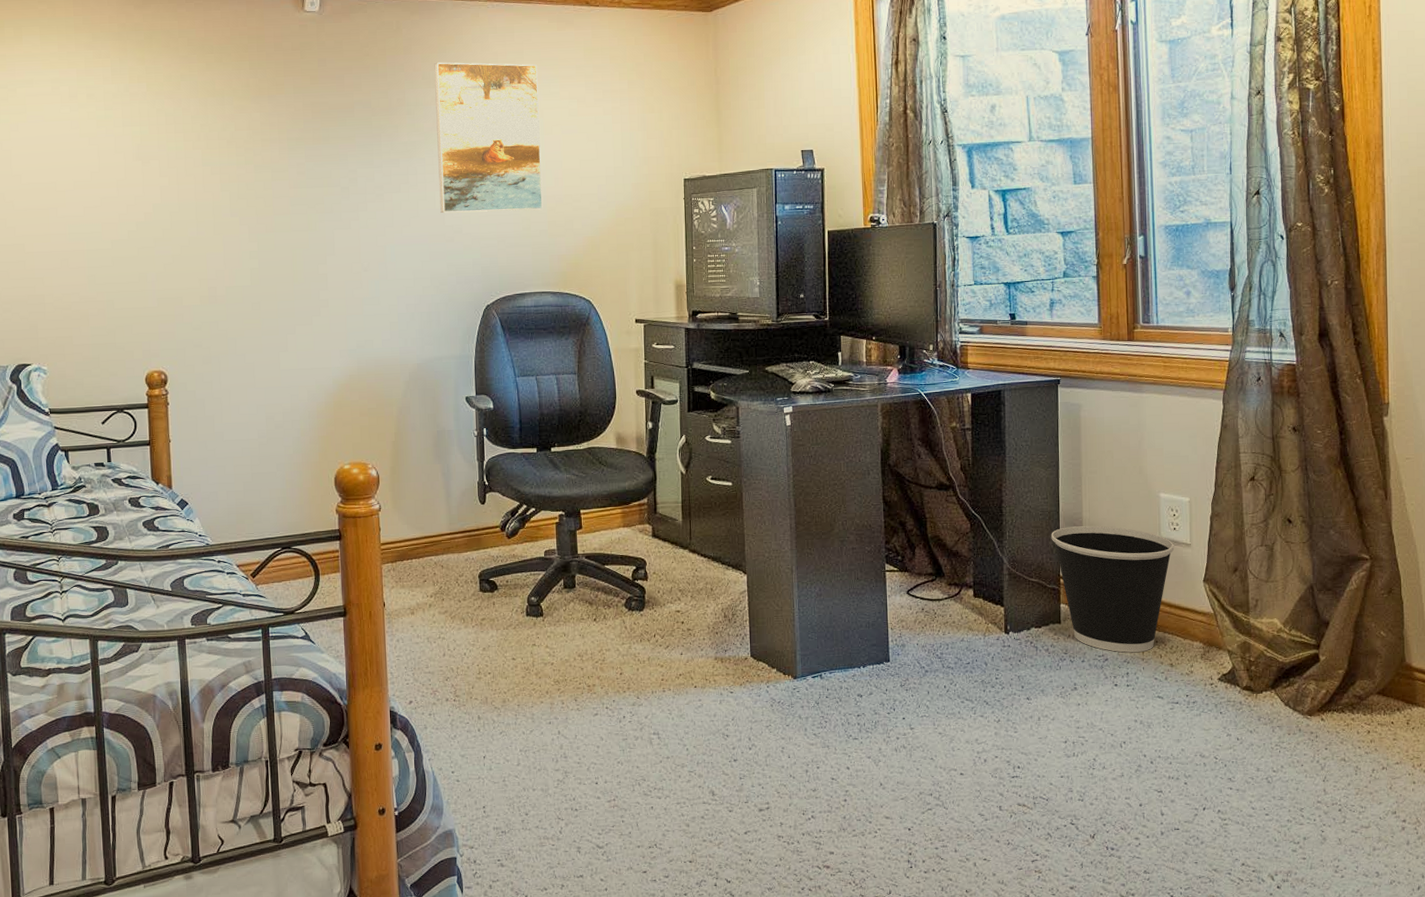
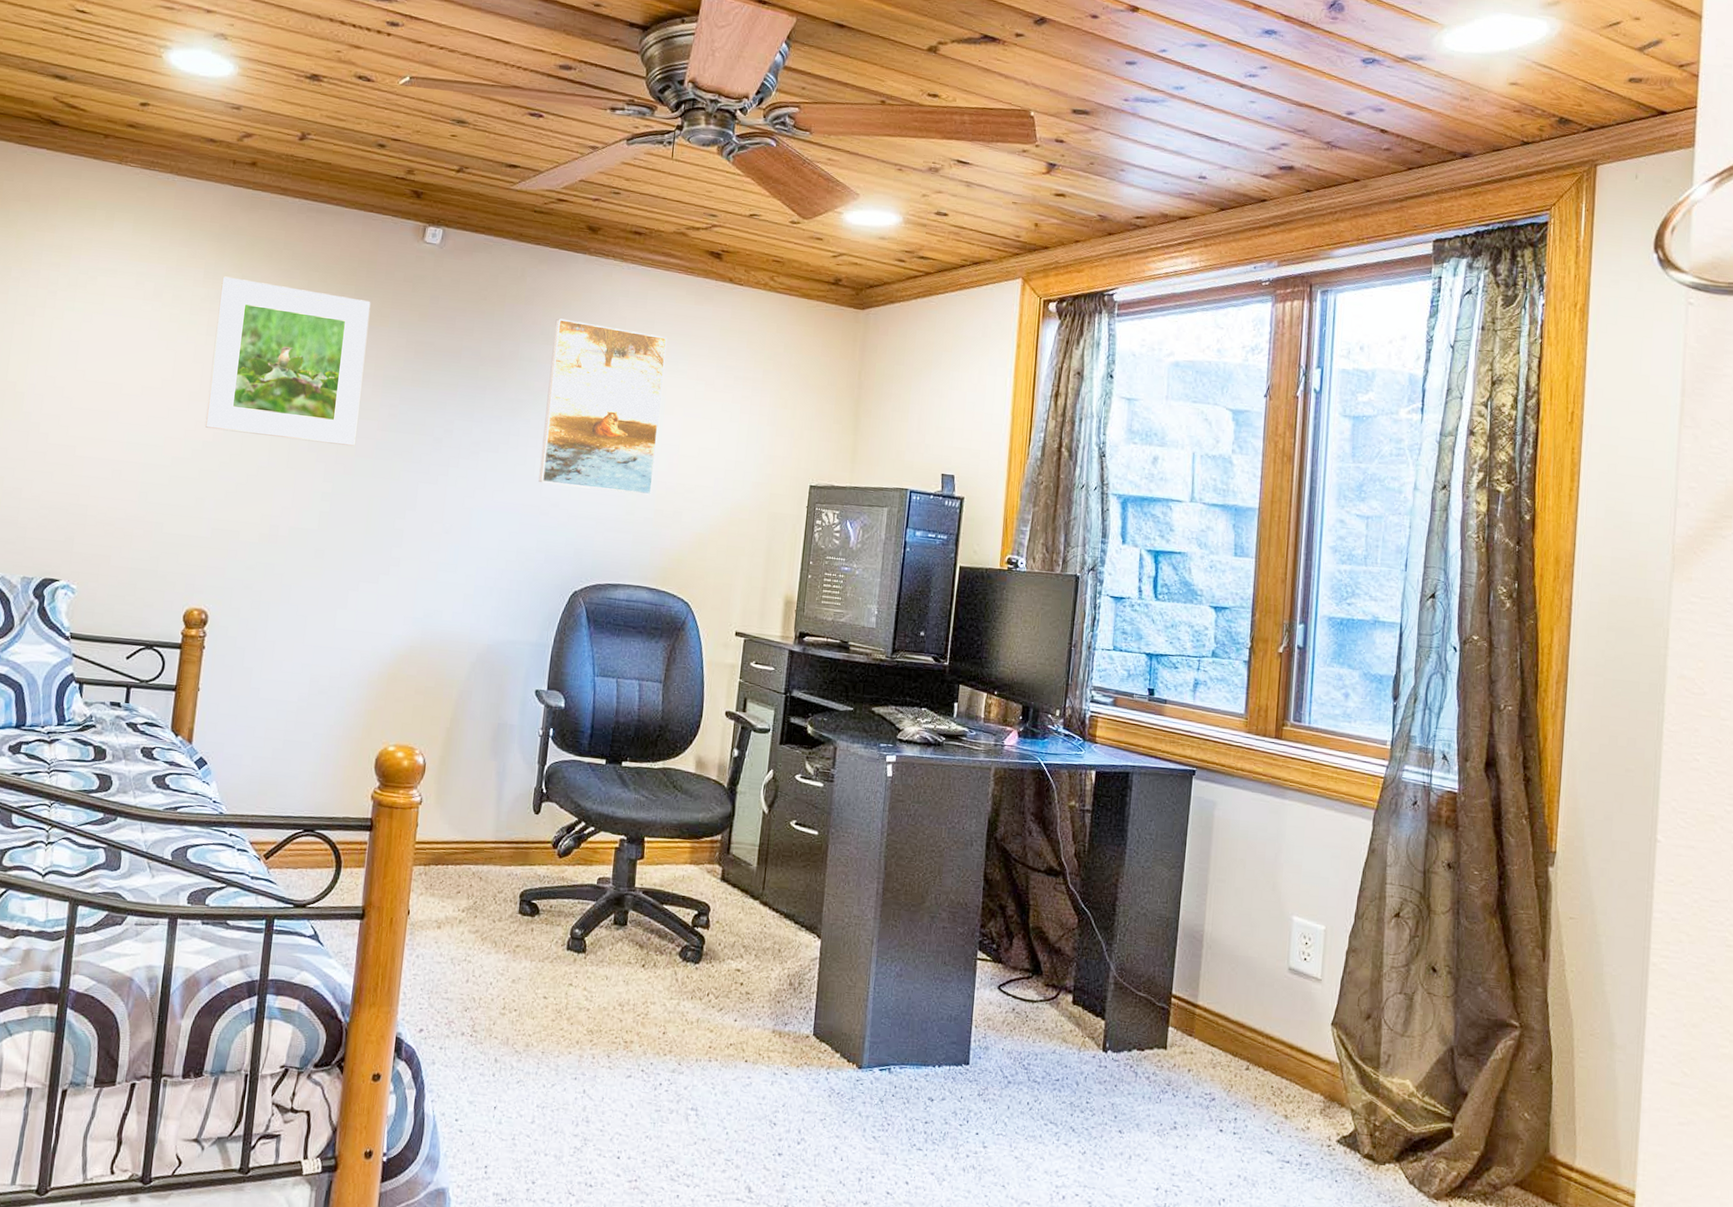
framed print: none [128,70,272,210] -> present [205,276,371,446]
wastebasket: present [1051,525,1174,653] -> none [1166,939,1303,1097]

